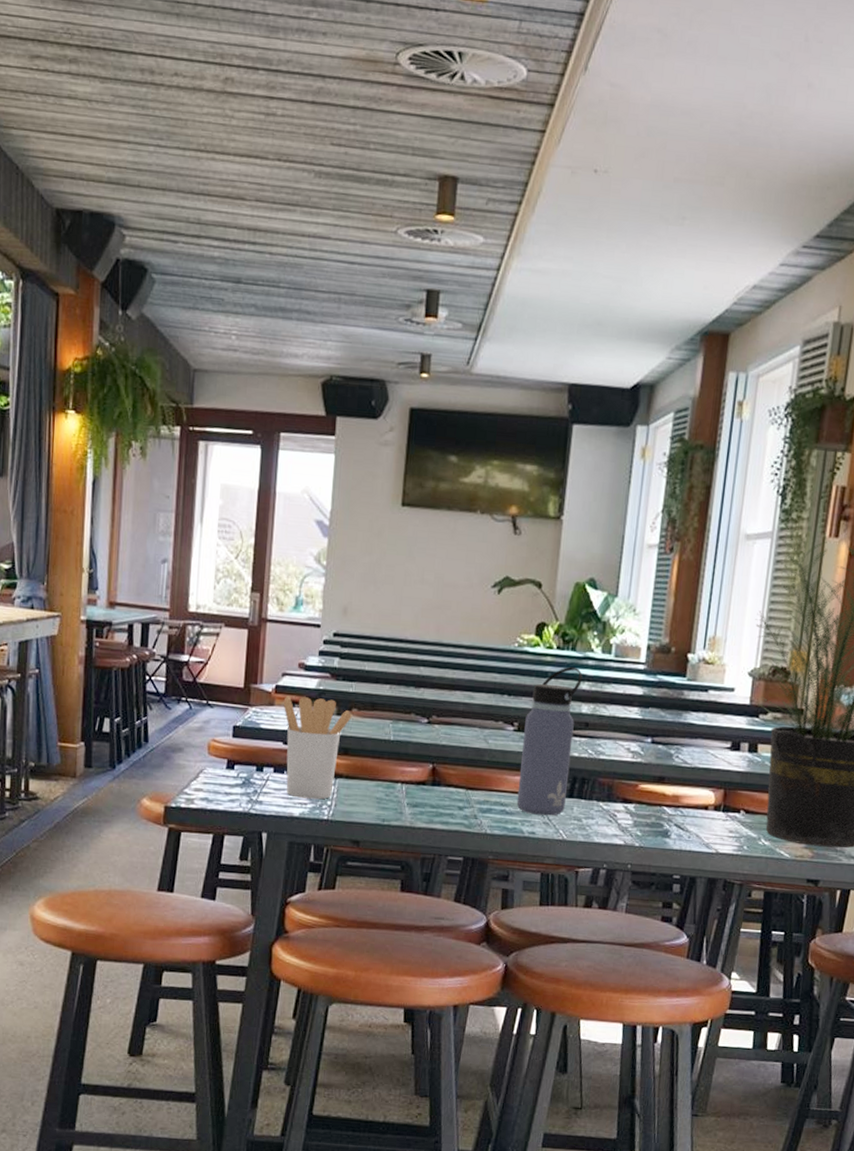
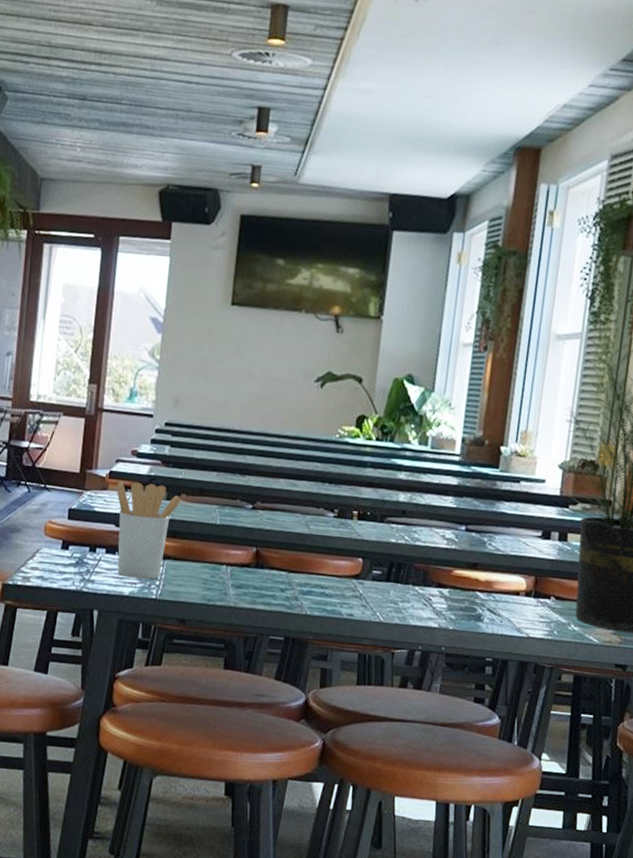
water bottle: present [516,666,583,816] -> none [336,456,400,599]

